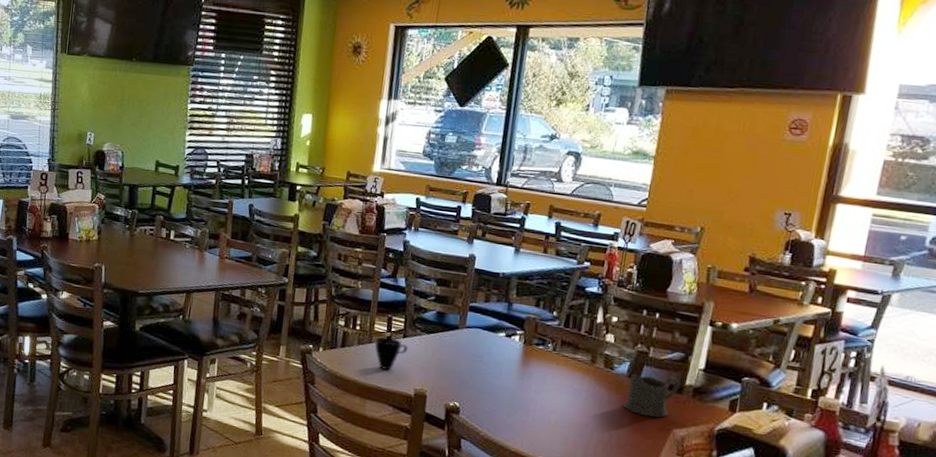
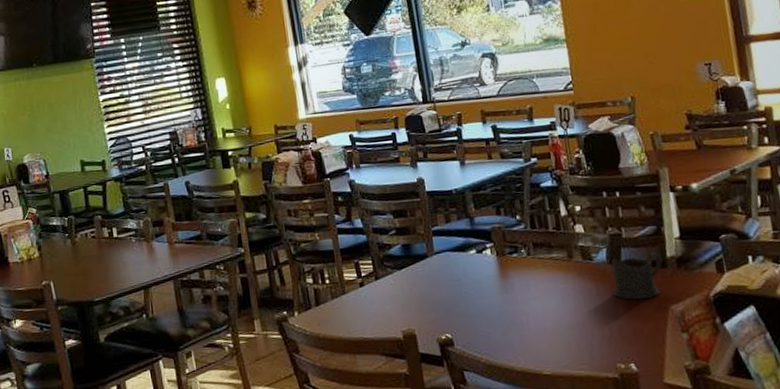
cup: present [374,337,408,371] -> none [348,283,384,320]

